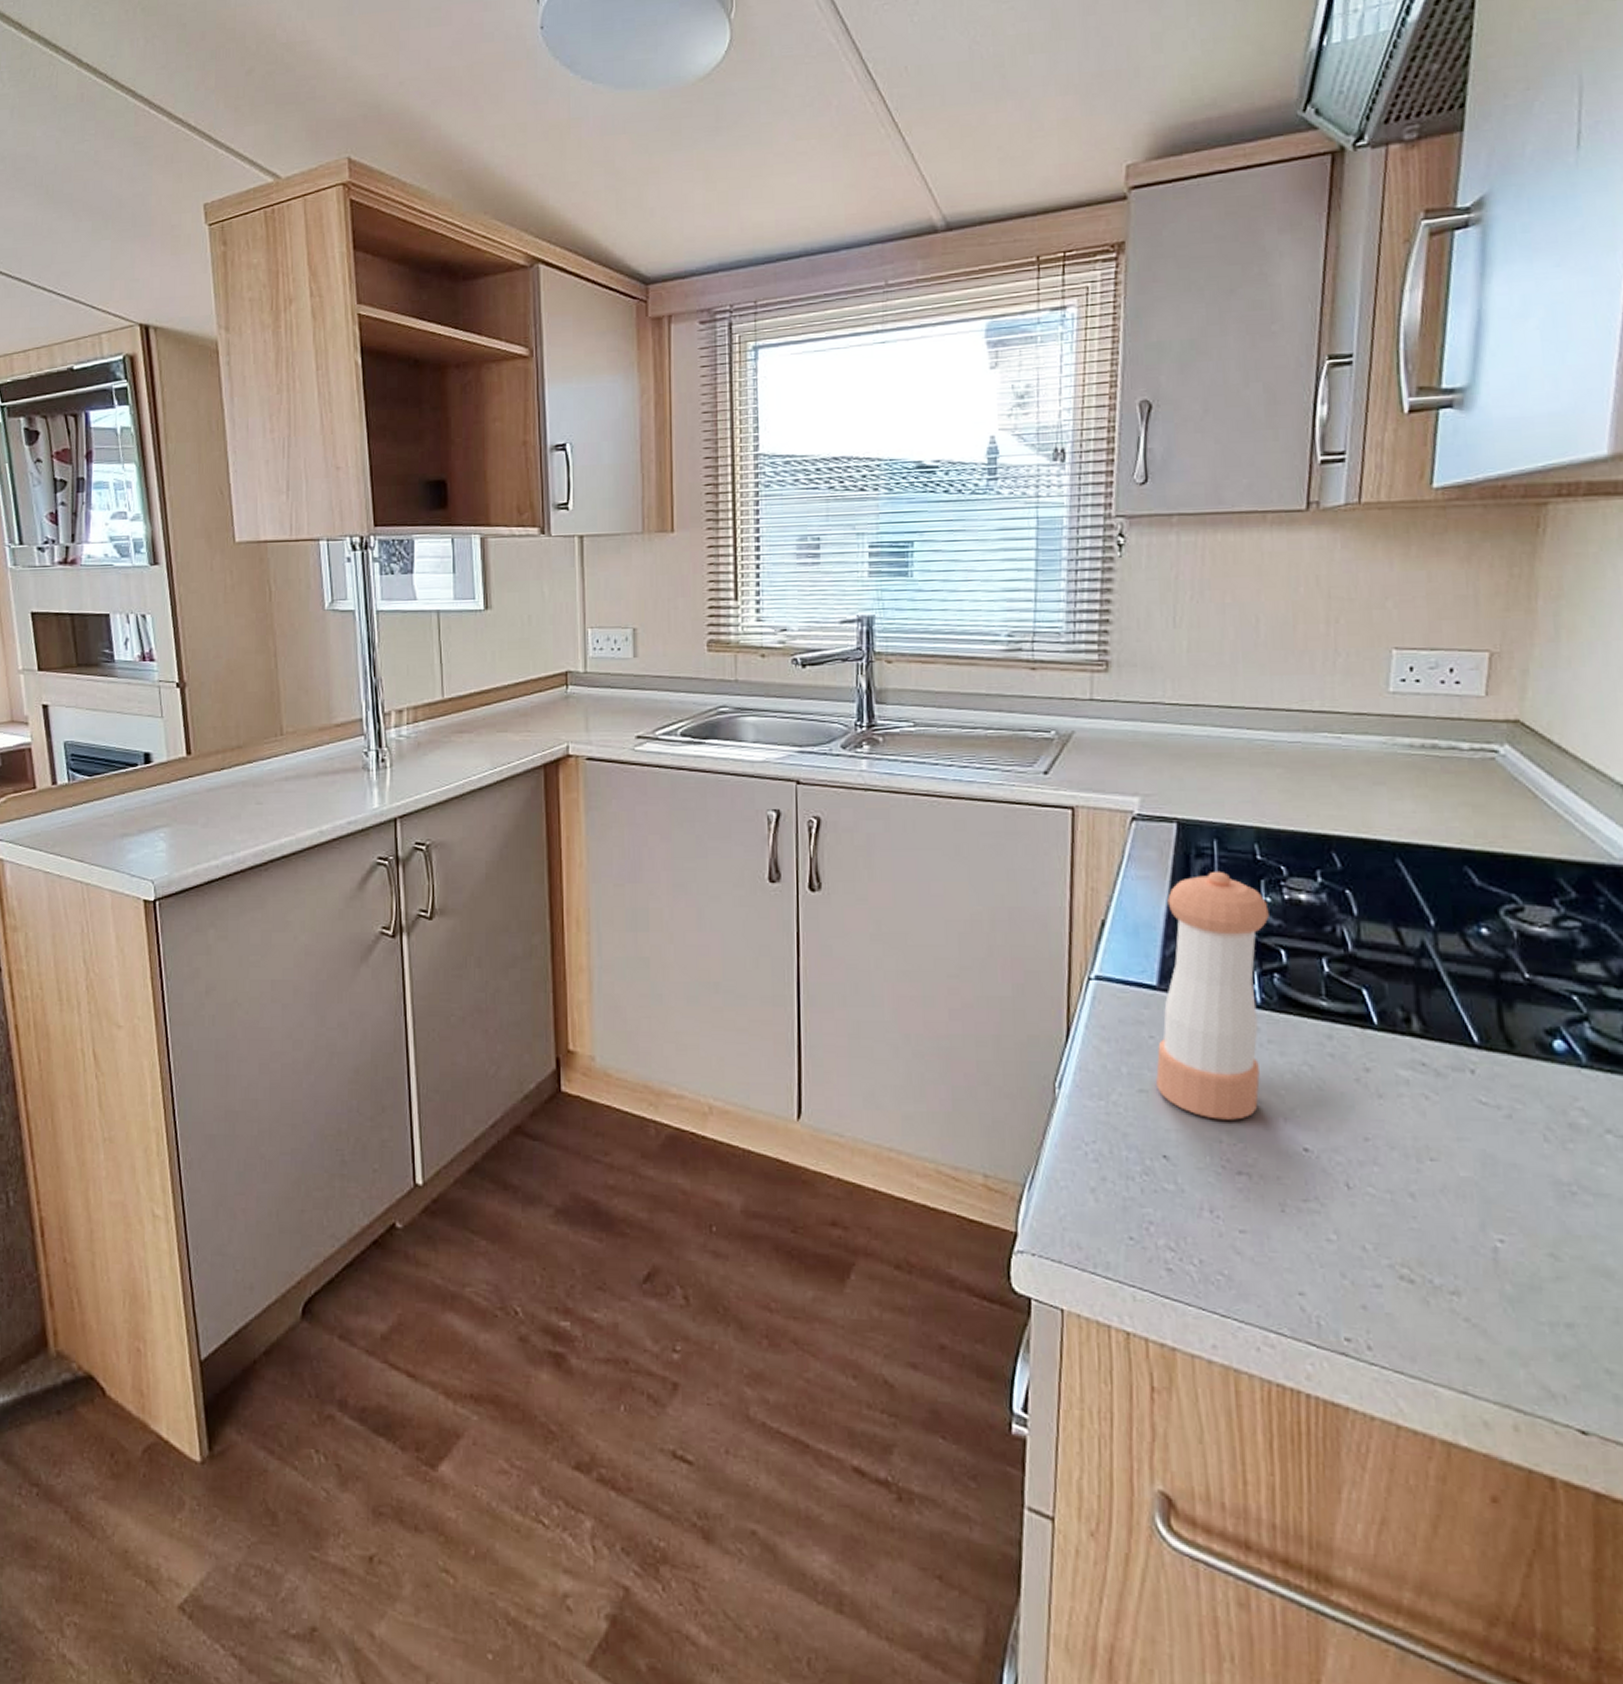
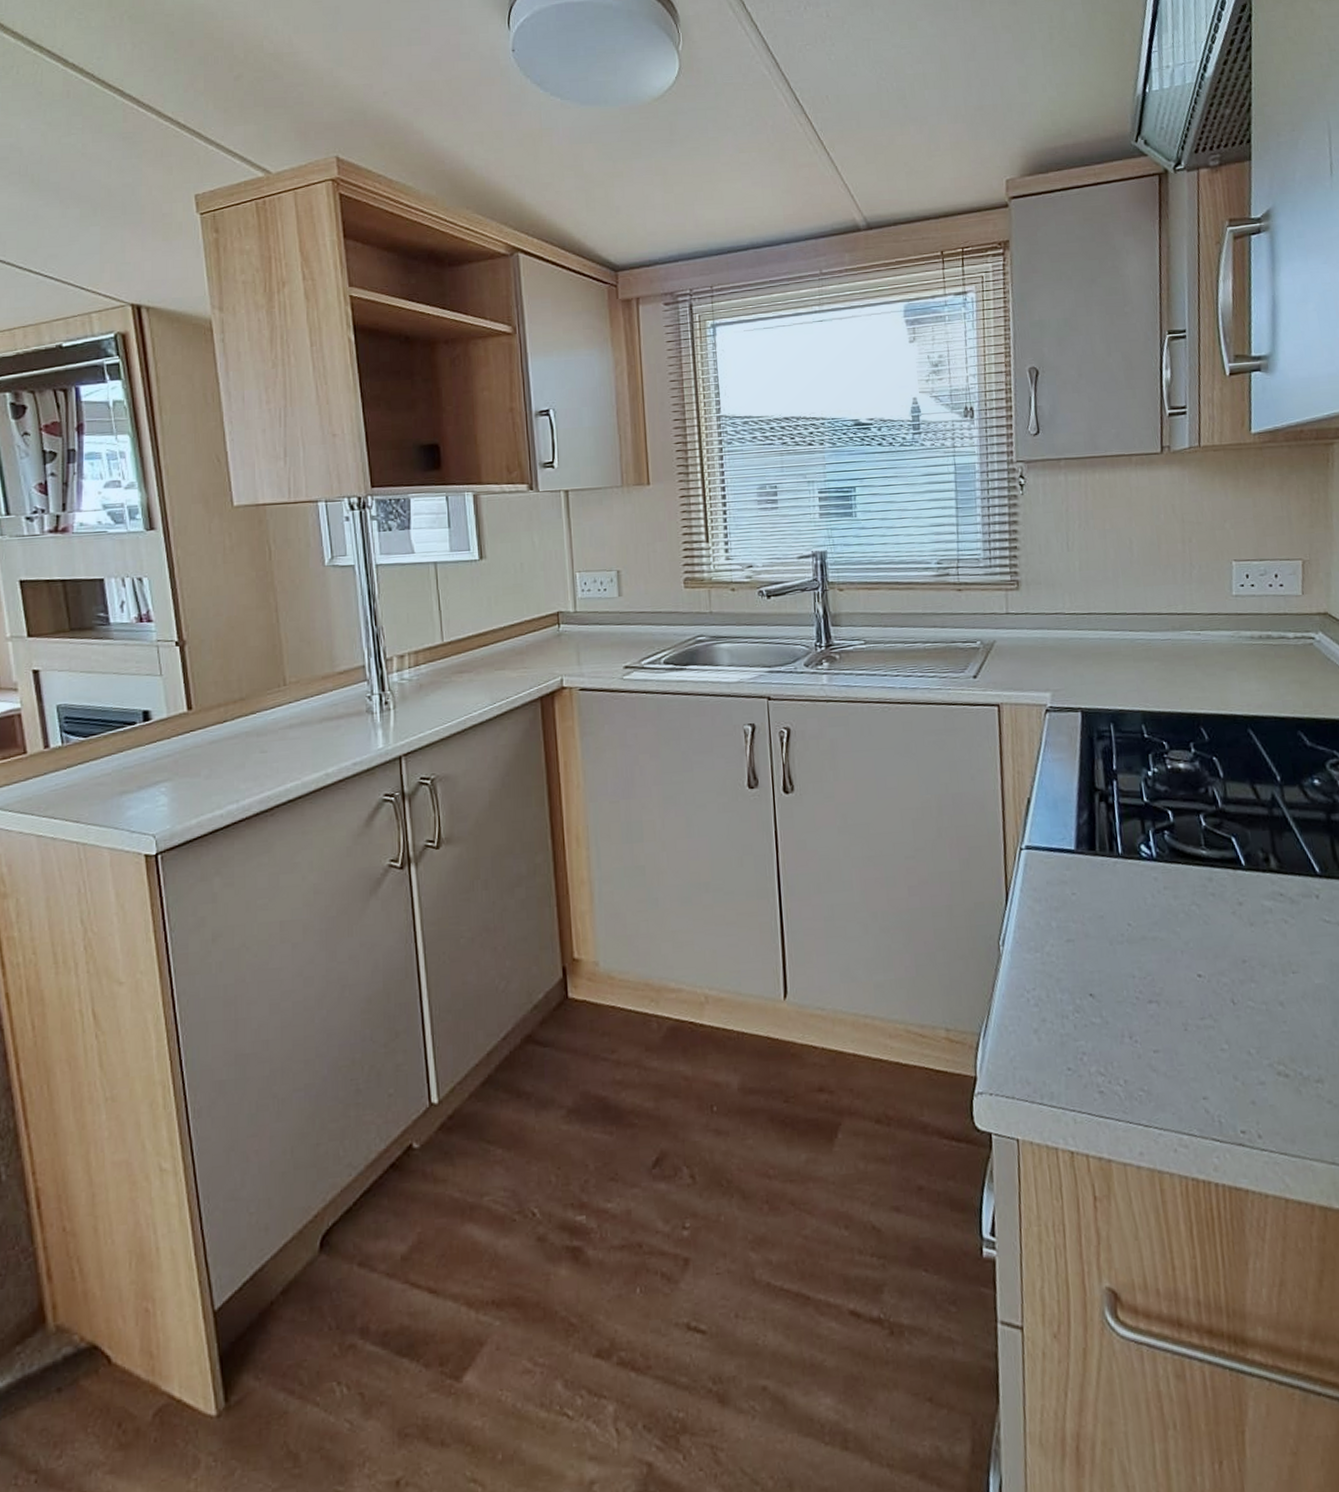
pepper shaker: present [1156,870,1269,1120] -> none [1078,749,1160,959]

